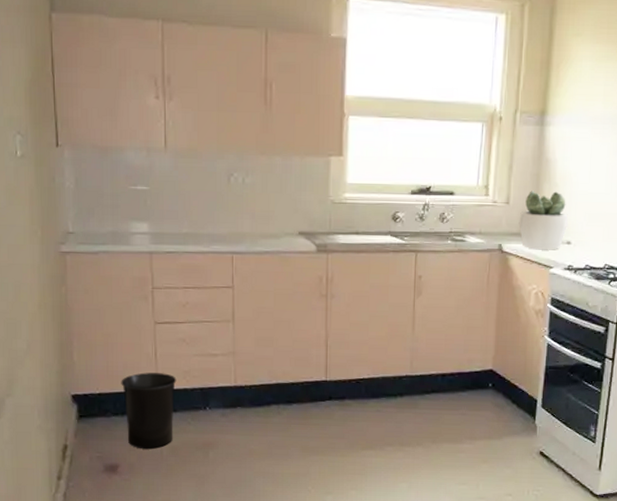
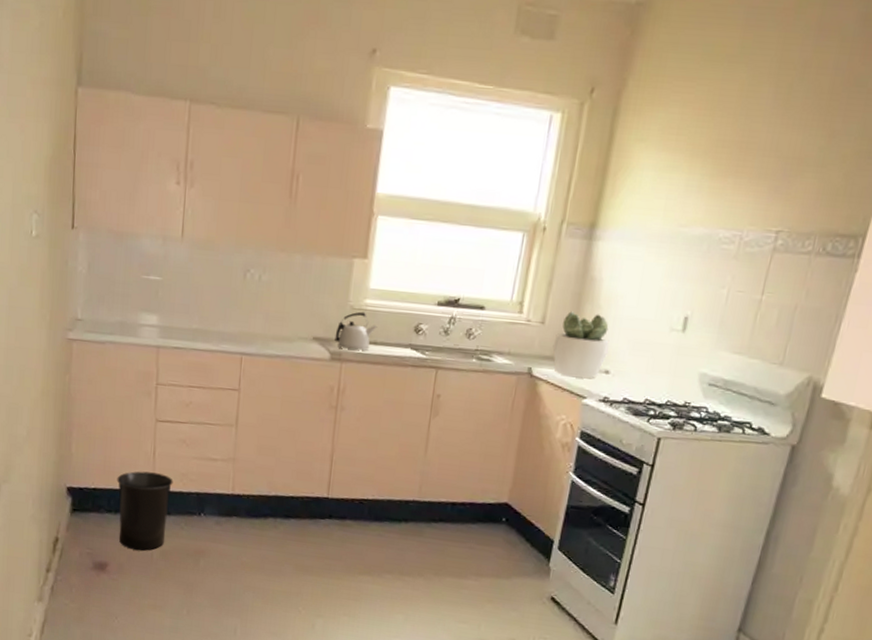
kettle: none [319,205,358,242] -> present [334,311,378,352]

